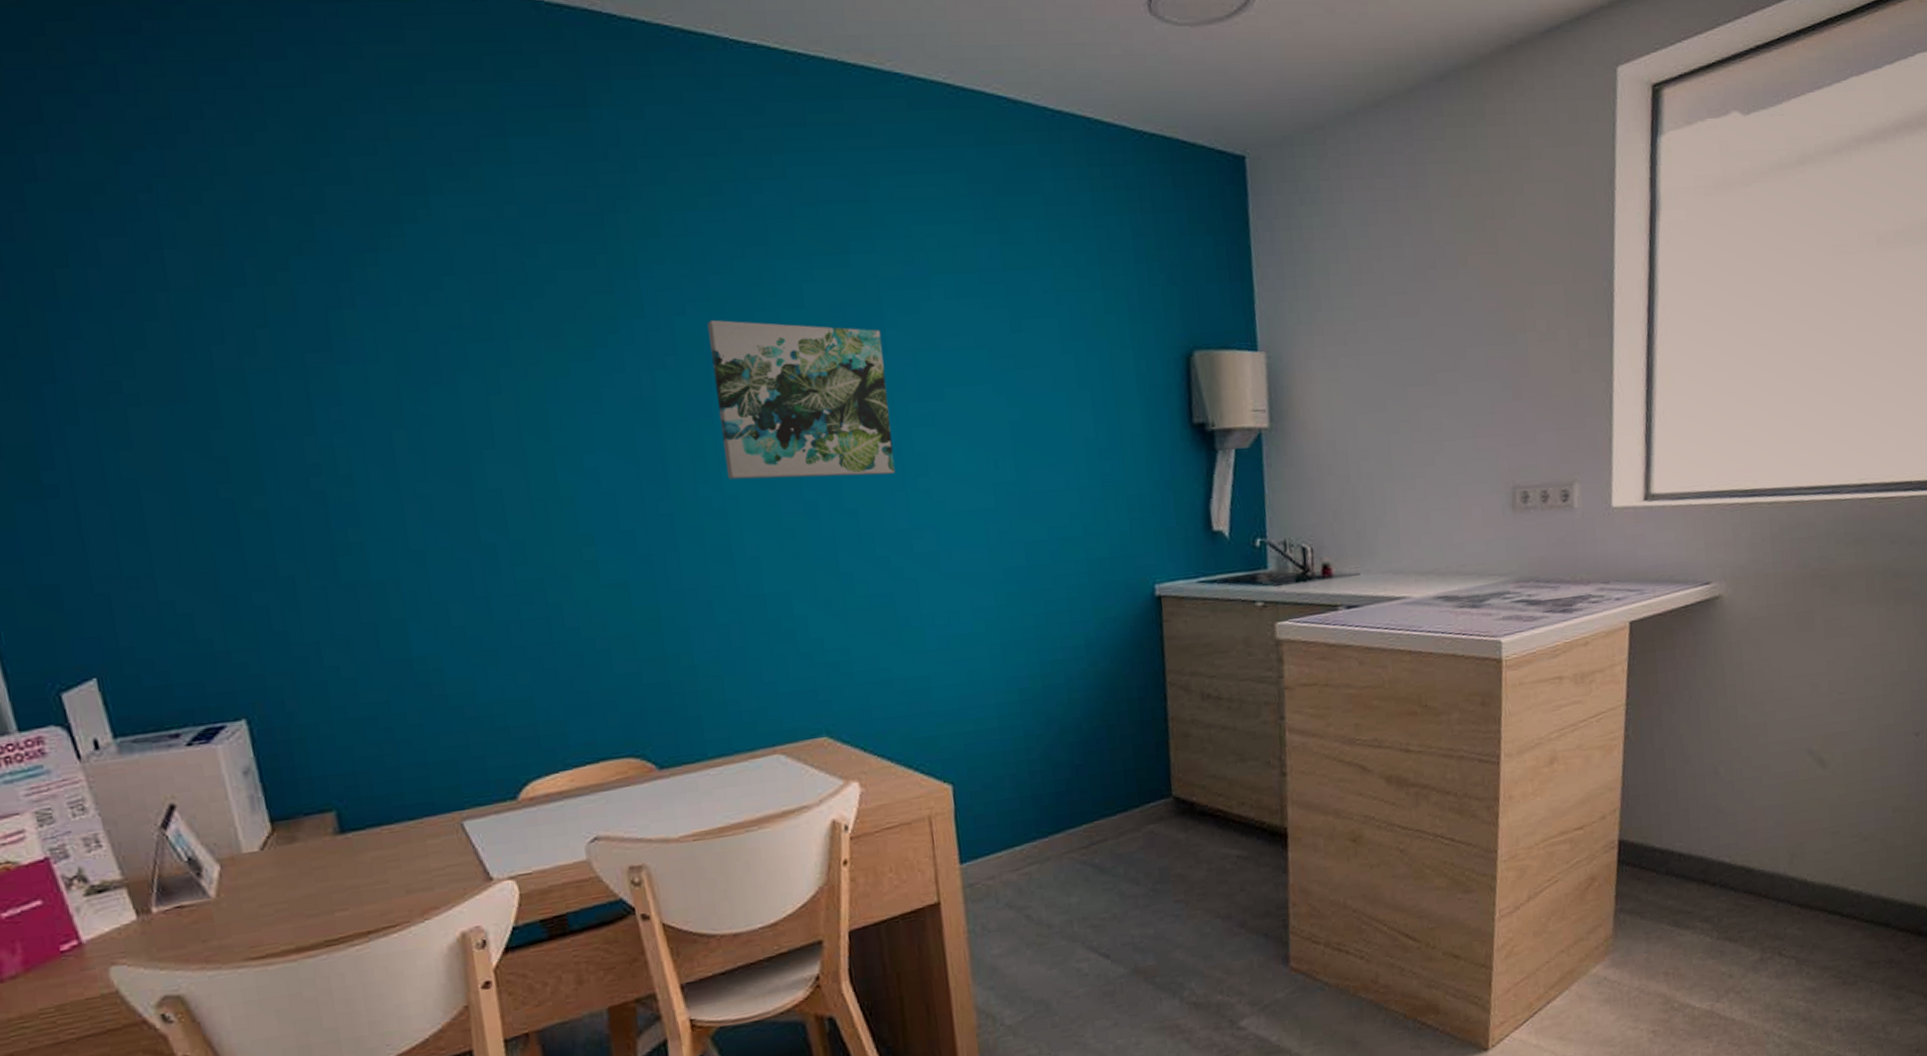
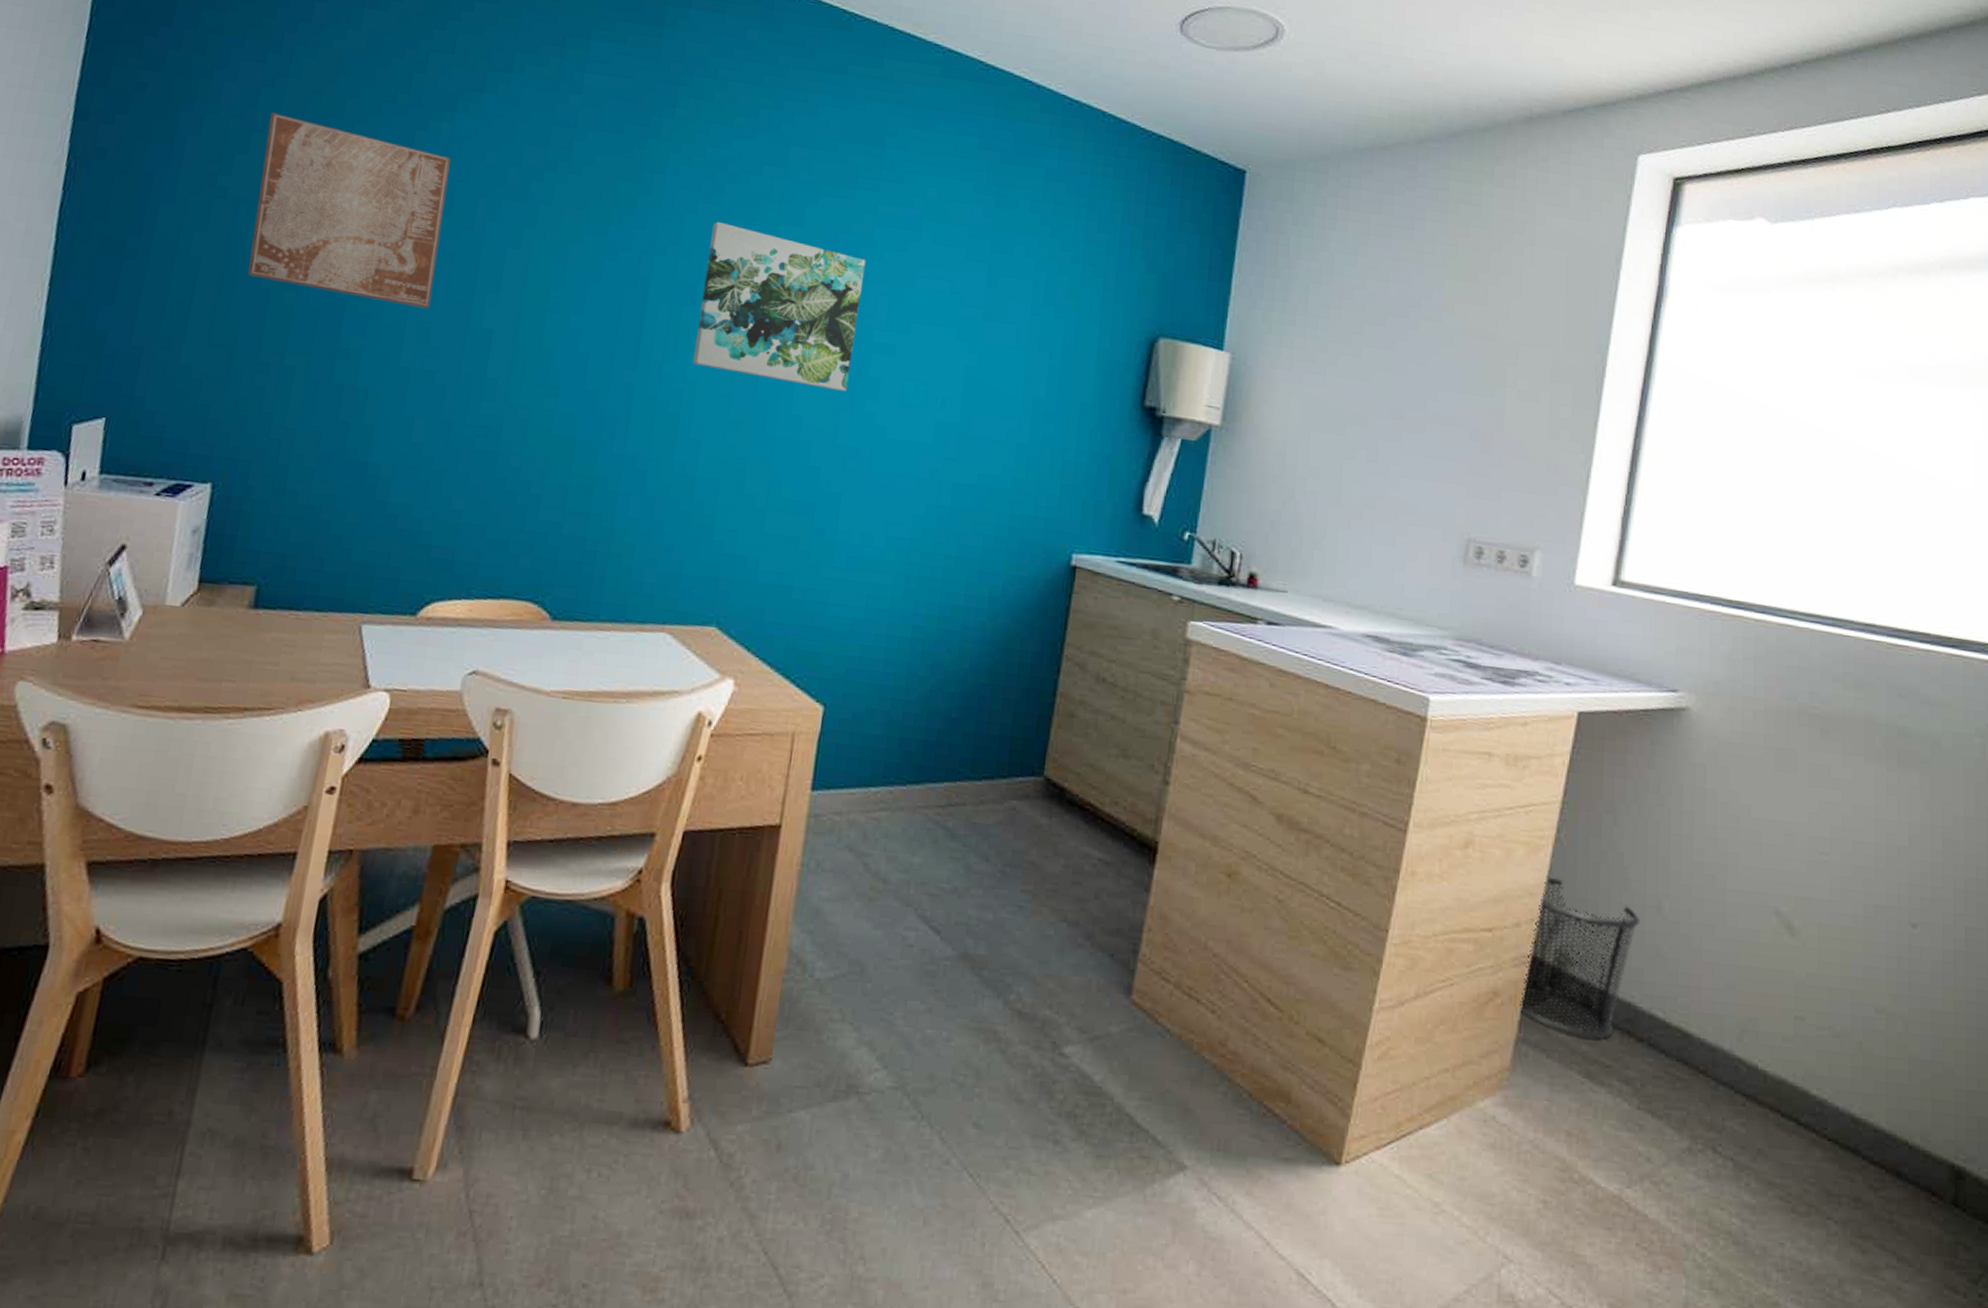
wall art: none [159,293,423,488] -> present [248,112,451,309]
waste bin: none [1614,769,1703,896] -> present [1520,876,1641,1039]

